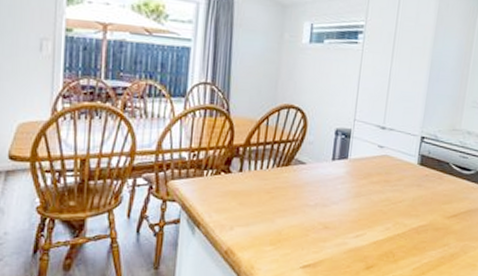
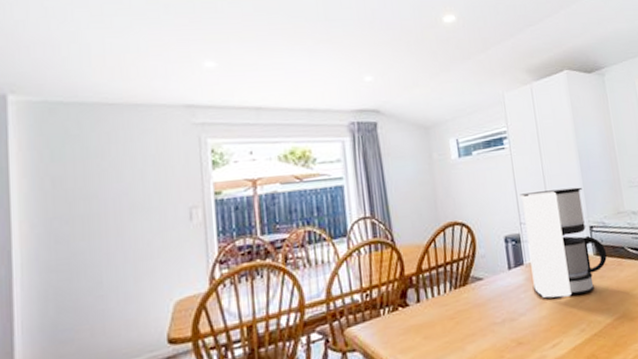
coffee maker: none [352,91,431,197] -> present [519,187,607,299]

